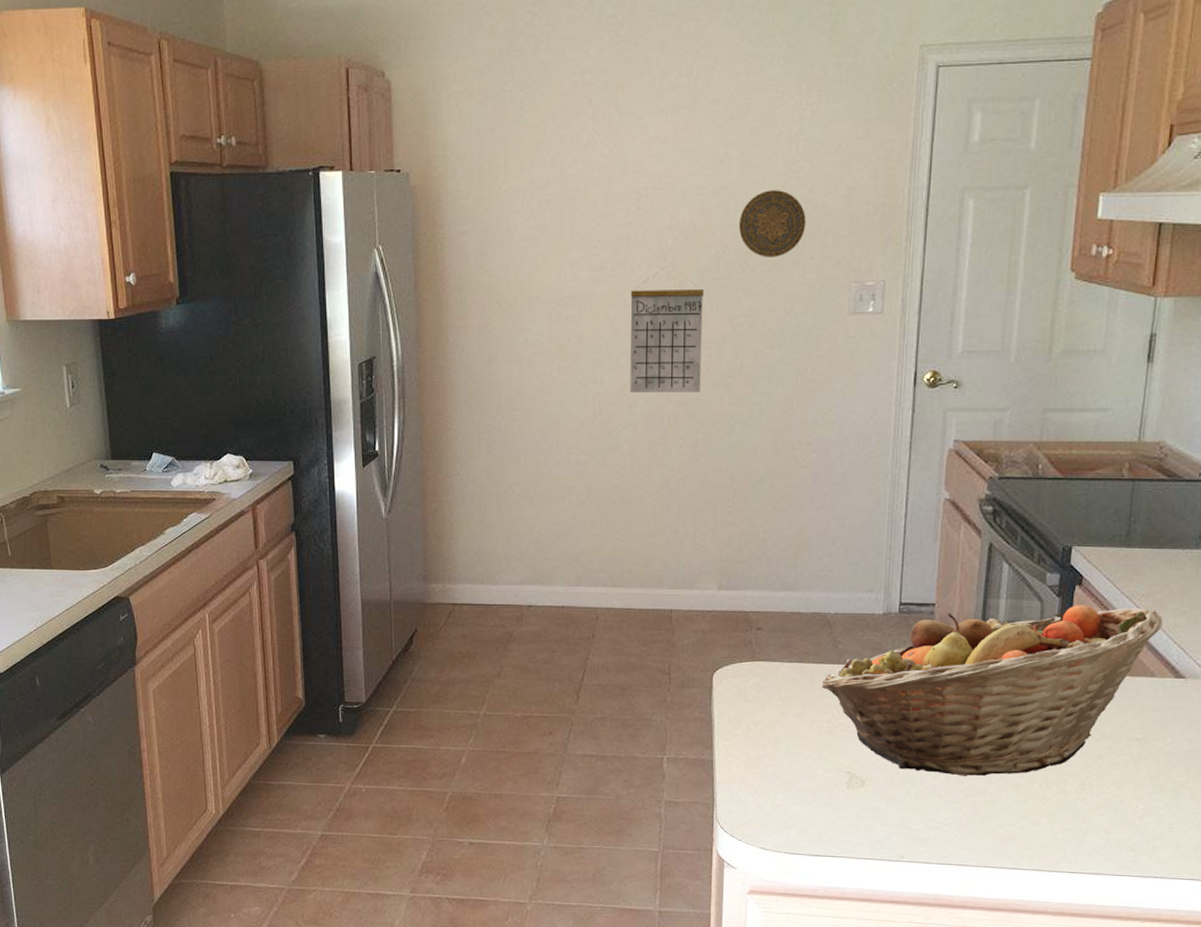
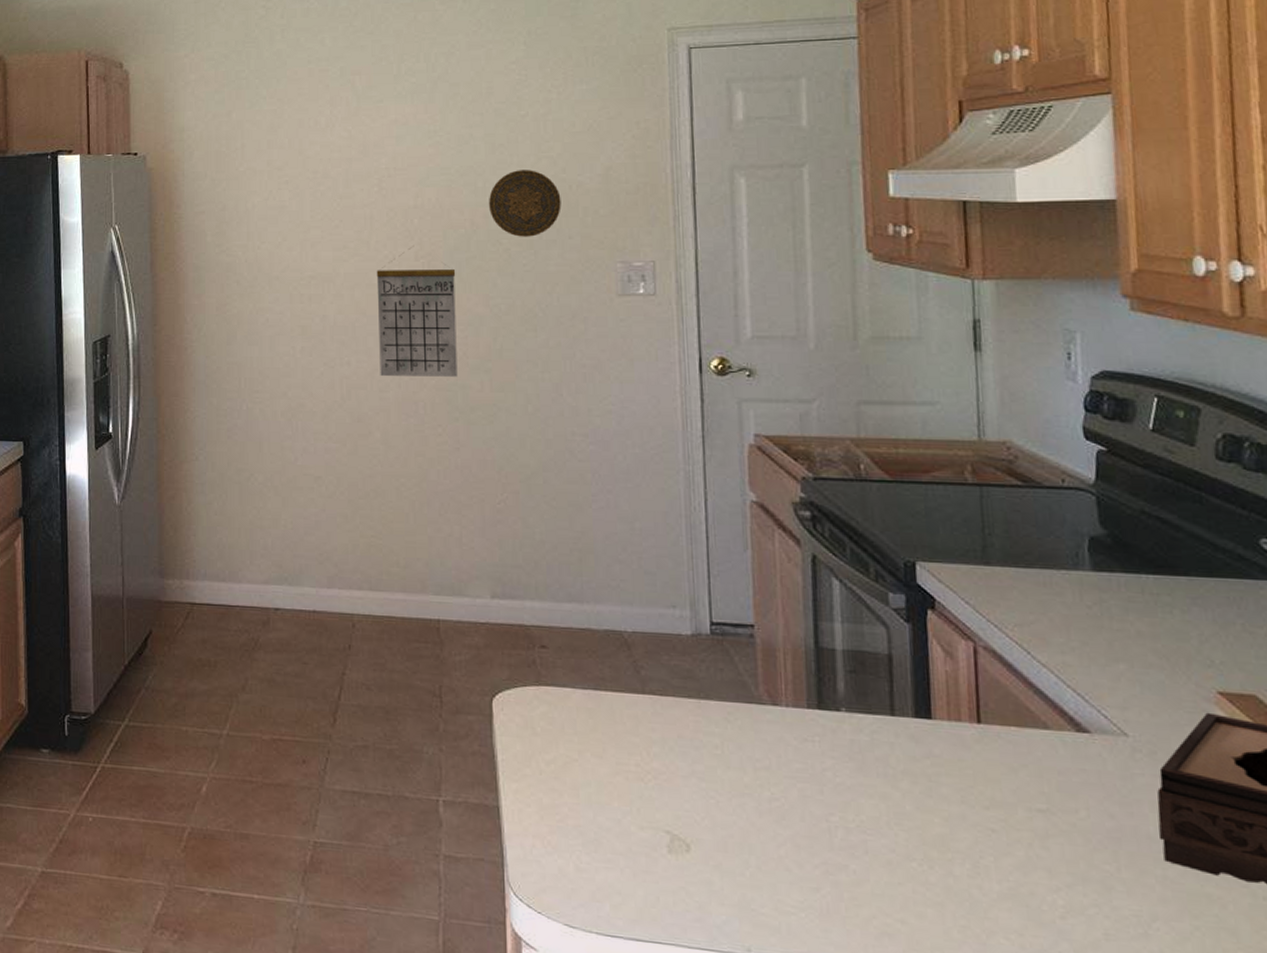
fruit basket: present [821,605,1163,776] -> none [624,633,1048,848]

